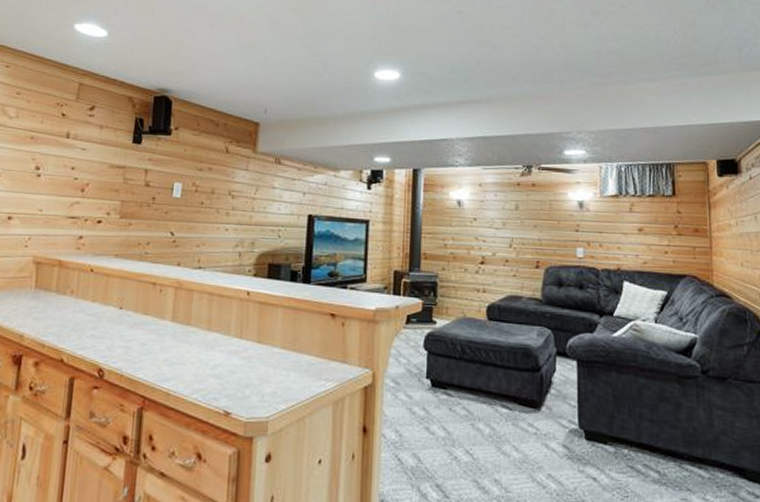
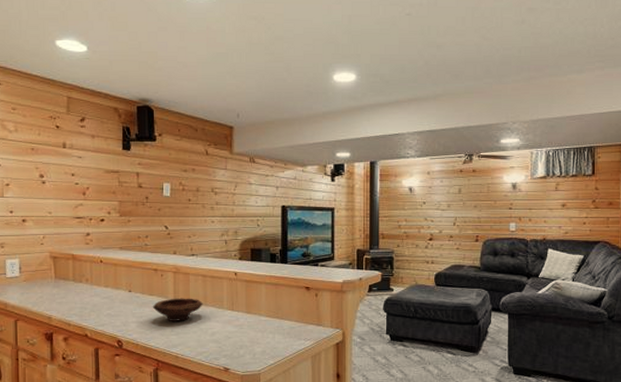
bowl: none [145,319,206,349] -> present [152,298,203,321]

